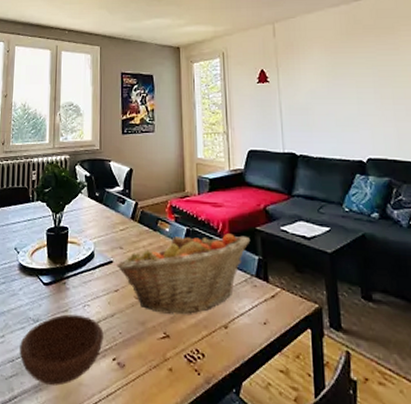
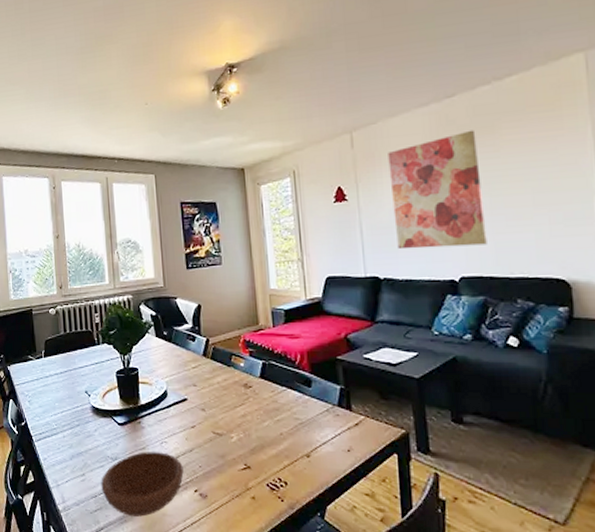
fruit basket: present [117,233,251,315] -> none [191,364,331,446]
wall art: none [304,29,391,131] -> present [388,130,487,250]

